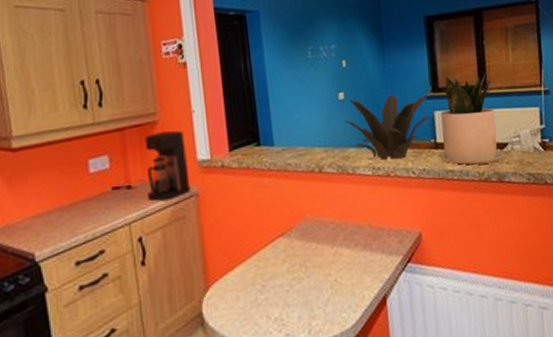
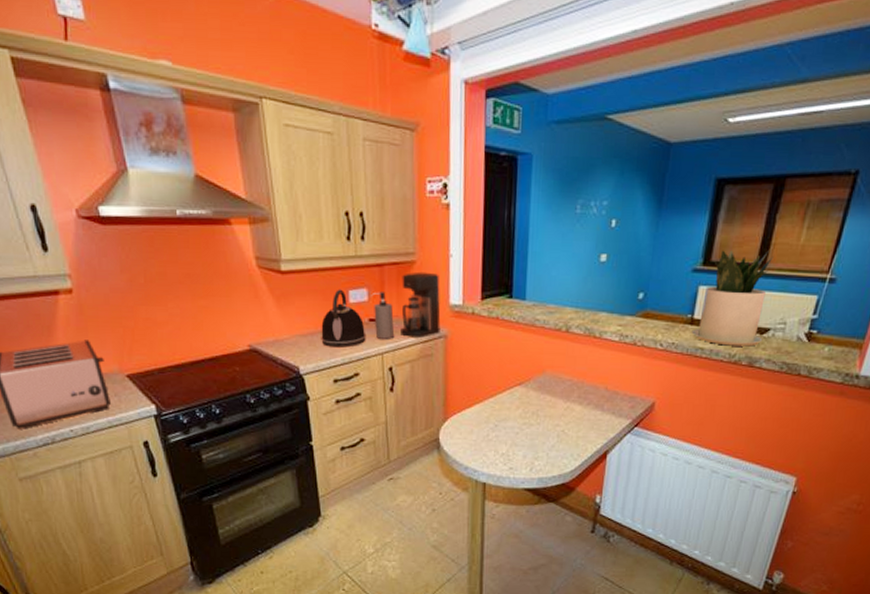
kettle: none [58,159,111,225] -> present [321,289,366,348]
soap dispenser: none [112,156,141,208] -> present [370,292,394,339]
plant: present [344,94,432,161] -> none [601,261,698,331]

